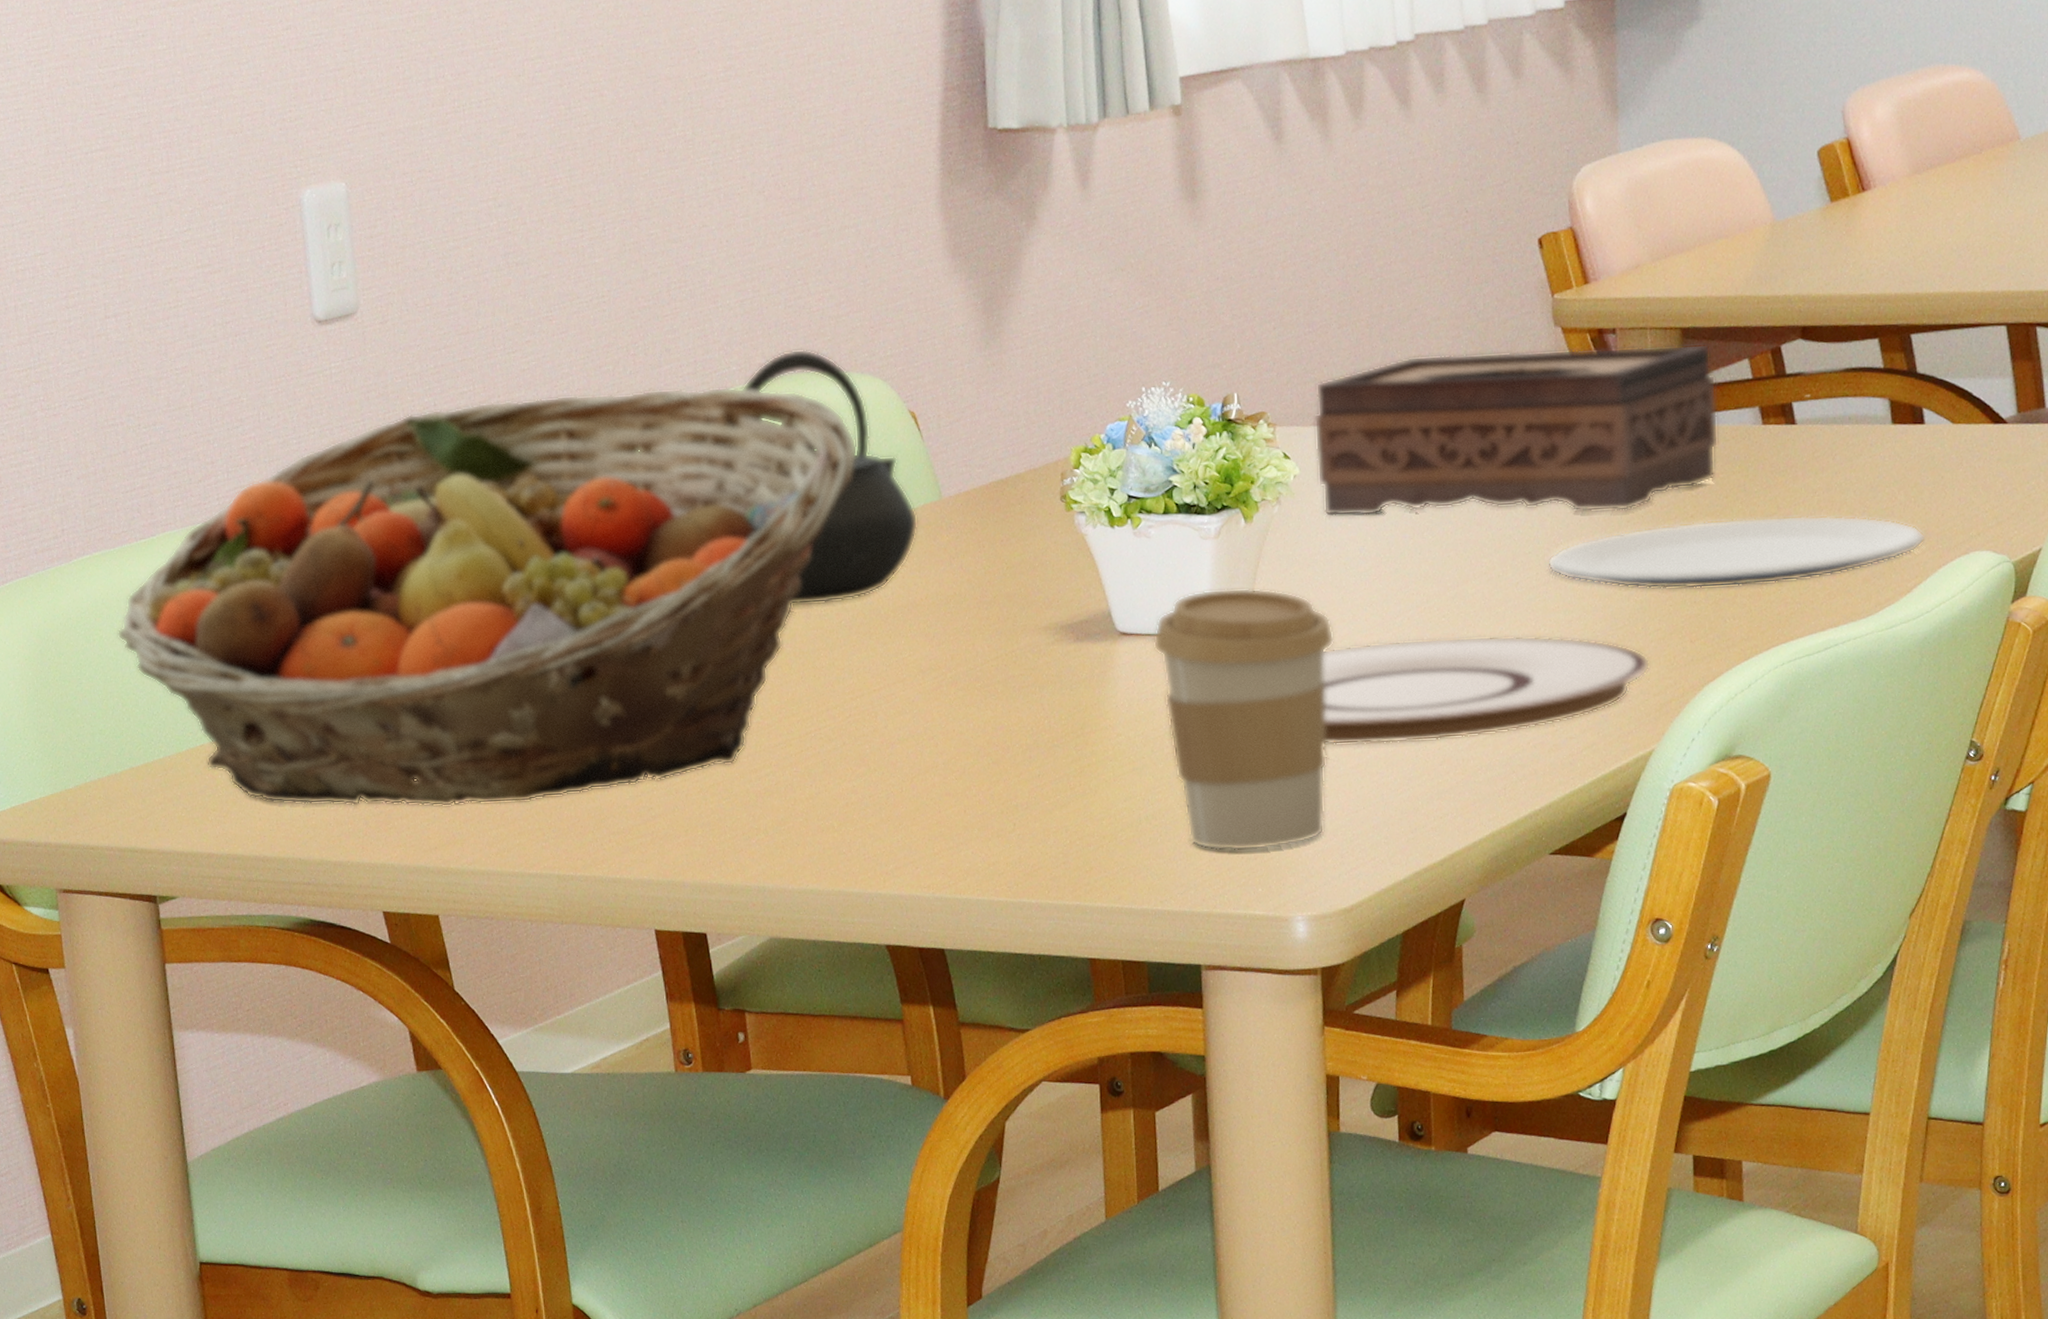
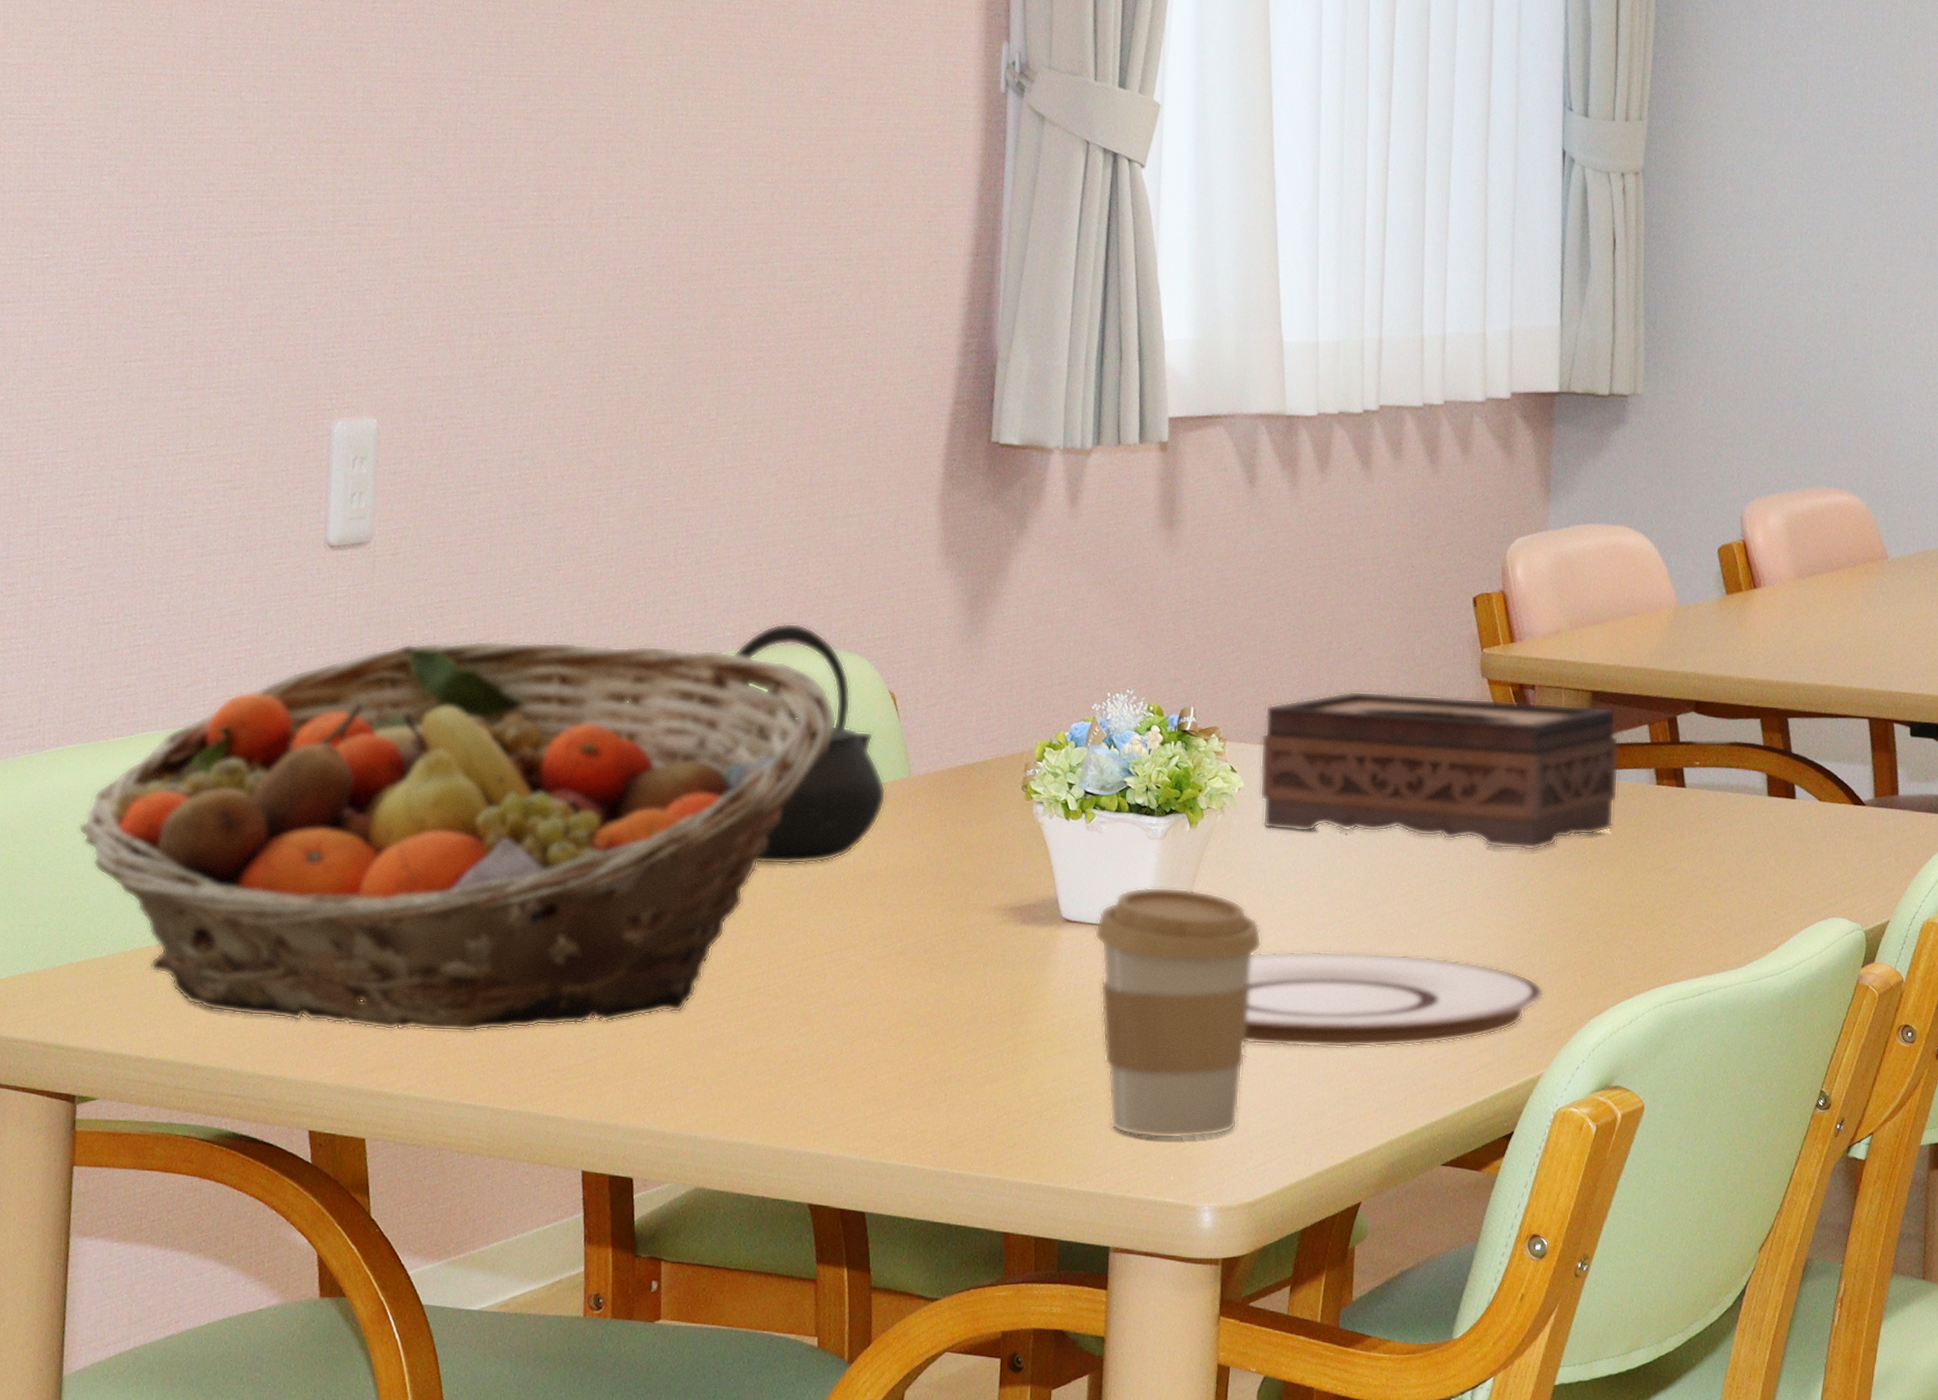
plate: present [1546,515,1926,589] -> none [1459,866,1791,930]

